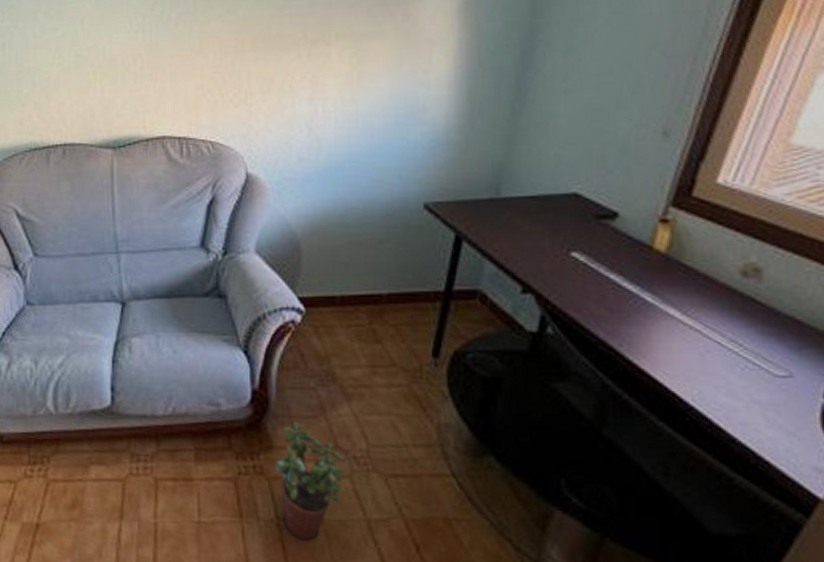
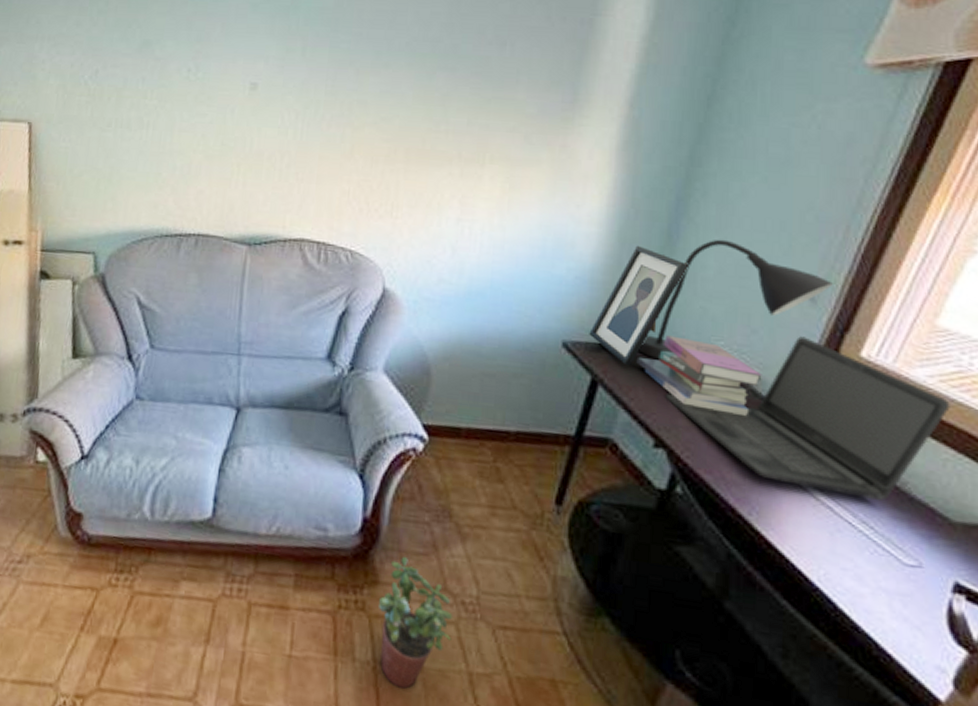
picture frame: none [449,102,539,219] -> present [589,245,688,366]
desk lamp: none [497,86,686,210] -> present [637,239,834,360]
books: none [497,185,622,254] -> present [636,335,762,417]
laptop: none [528,171,810,320] -> present [665,336,950,502]

